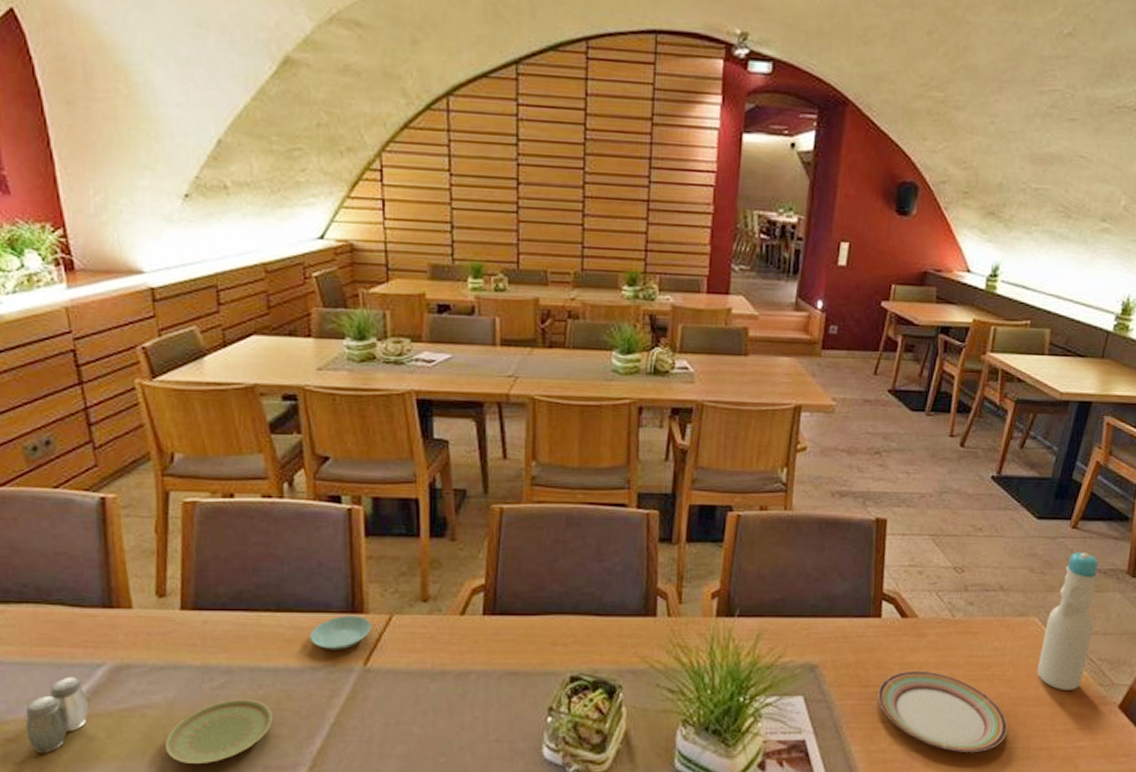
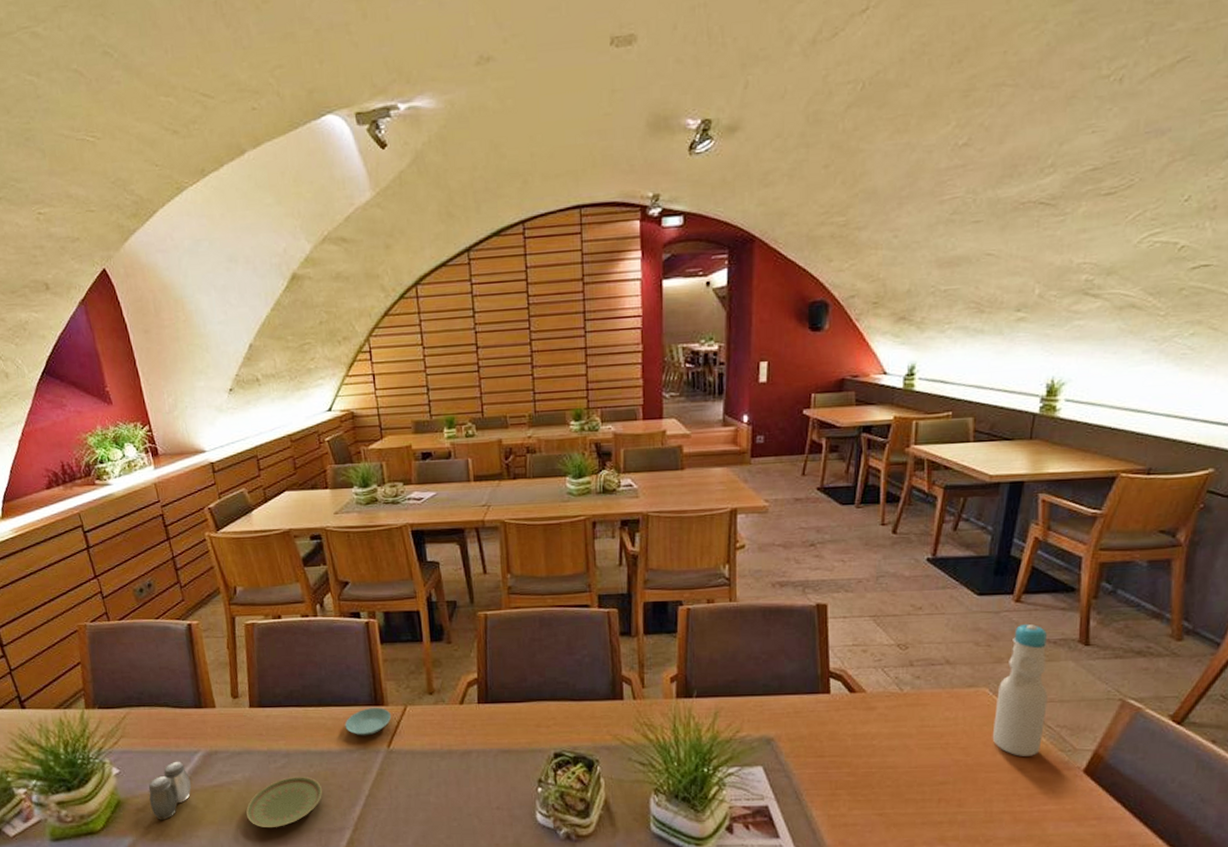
plate: present [878,670,1008,752] -> none [834,741,967,816]

